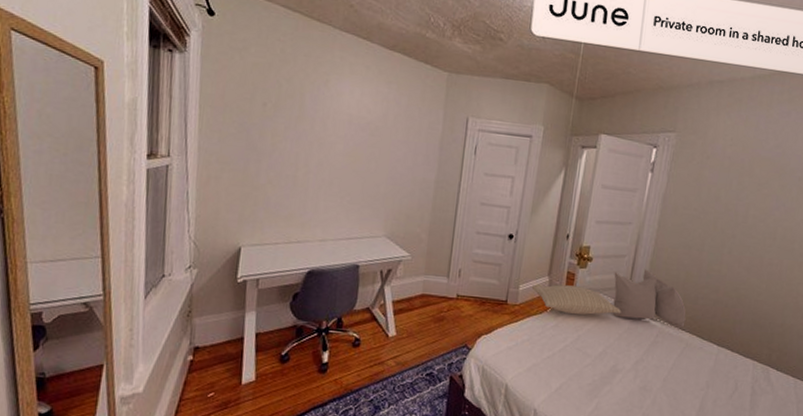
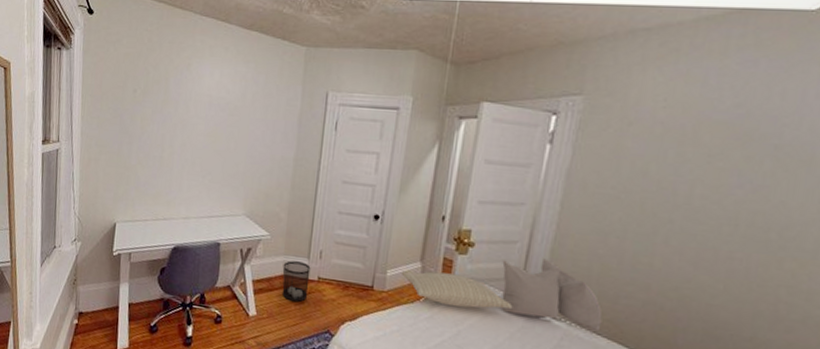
waste bin: none [422,280,450,320] -> present [282,260,311,303]

